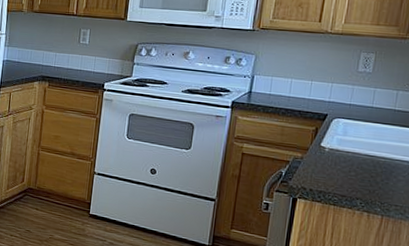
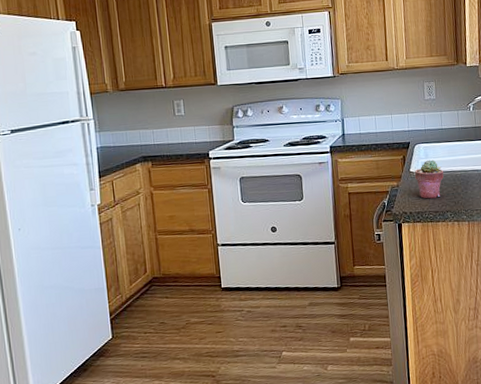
potted succulent: none [324,138,364,181] -> present [414,159,444,199]

